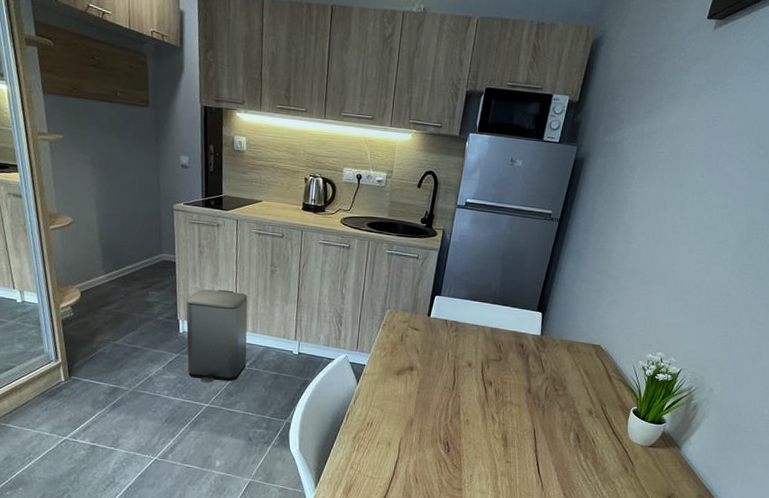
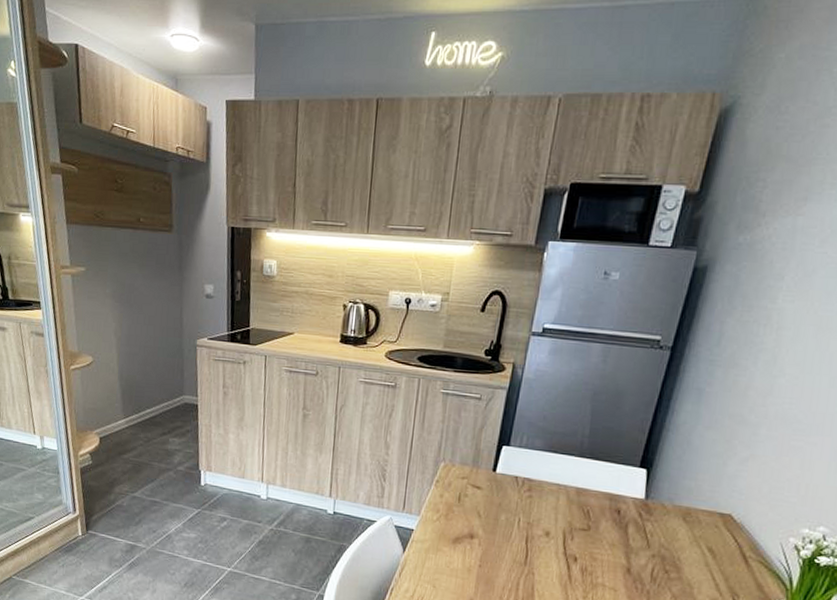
pedal bin: present [186,289,248,383] -> none [208,435,276,544]

